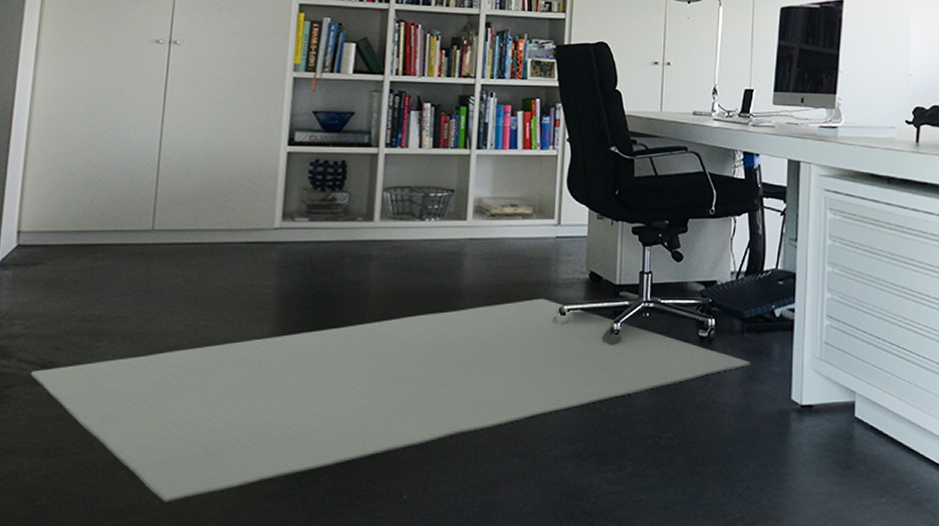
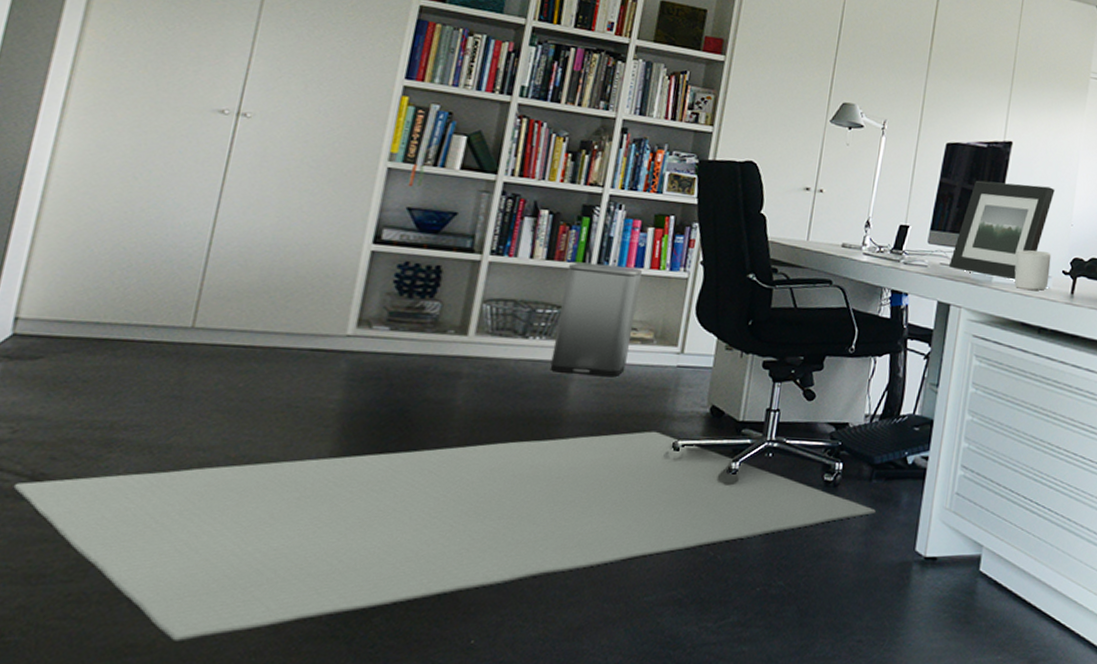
pedal bin: none [446,148,516,251] -> present [550,262,642,377]
picture frame: none [794,40,890,133] -> present [948,180,1055,280]
mug: none [858,103,893,141] -> present [1014,250,1052,291]

